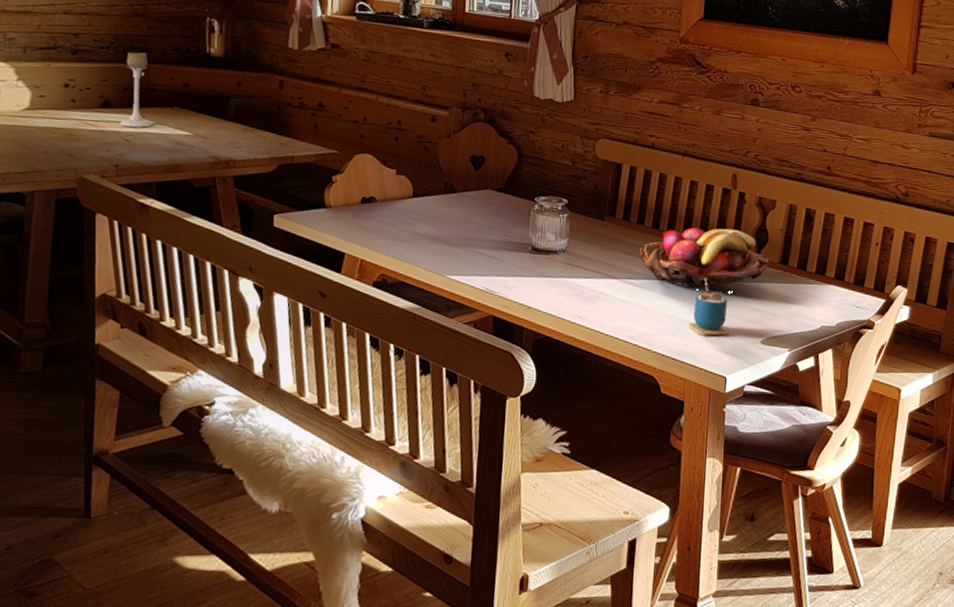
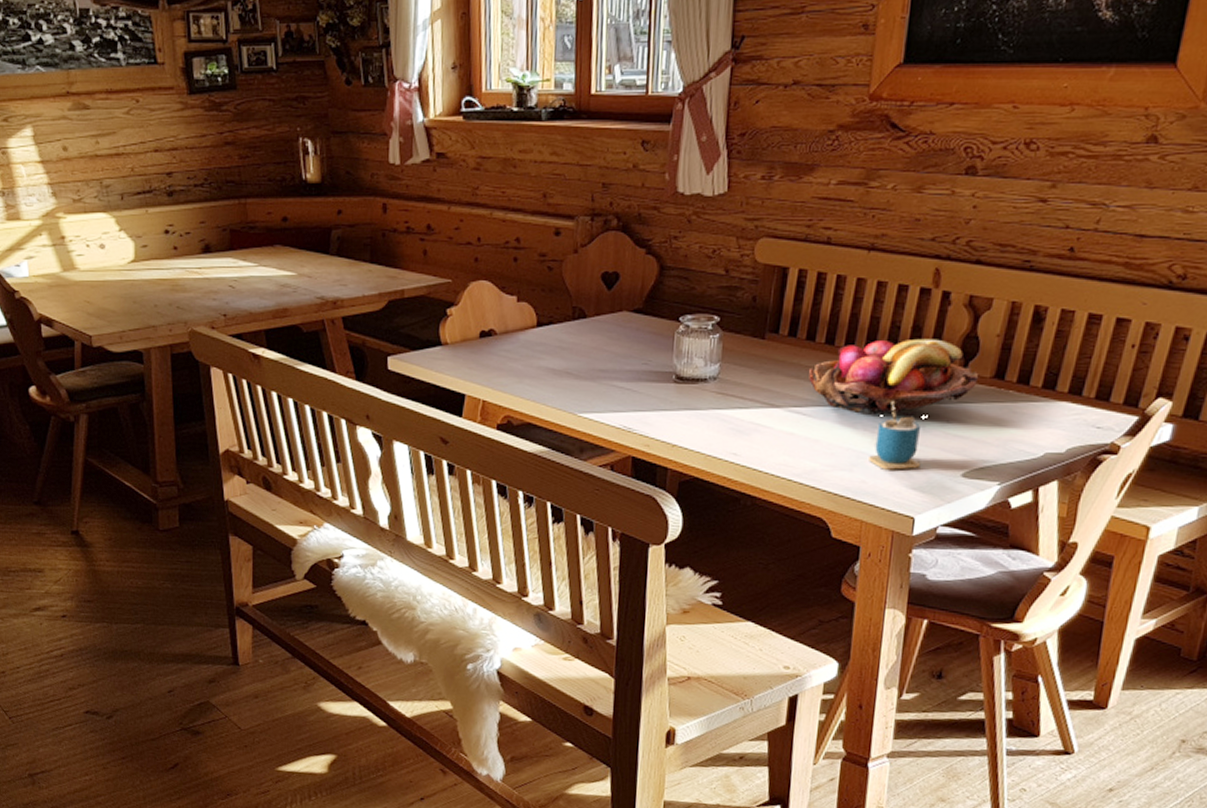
candle holder: present [120,51,152,128] -> none [222,186,255,272]

